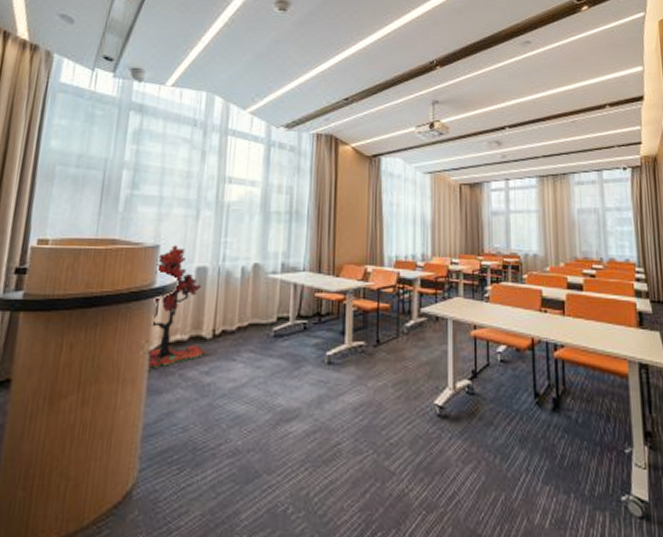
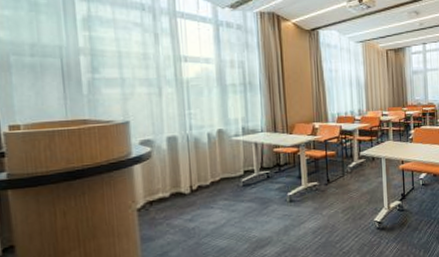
tree: present [145,245,209,372] -> none [129,120,189,225]

